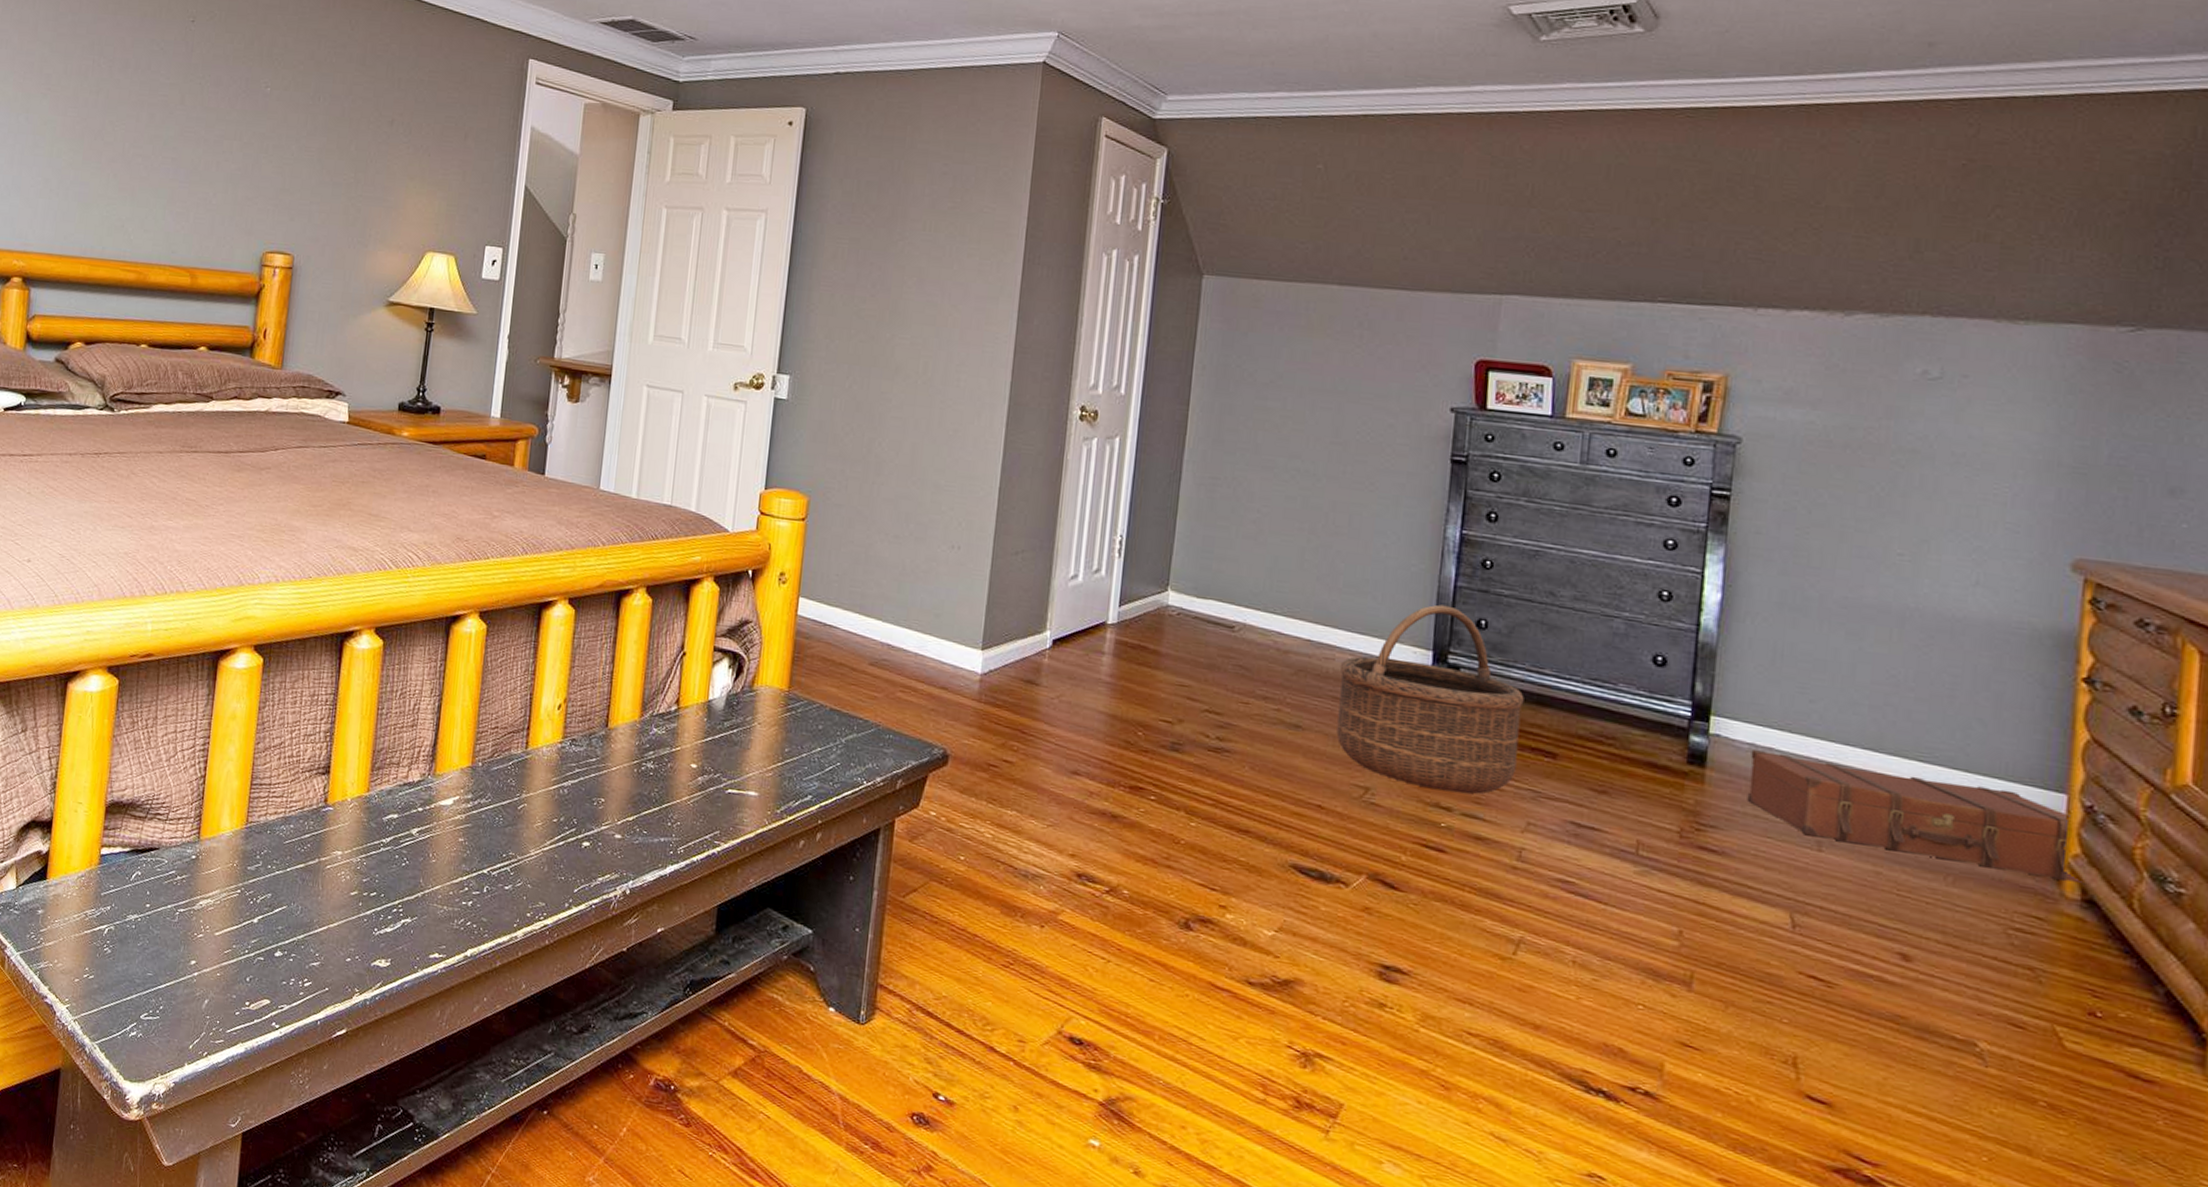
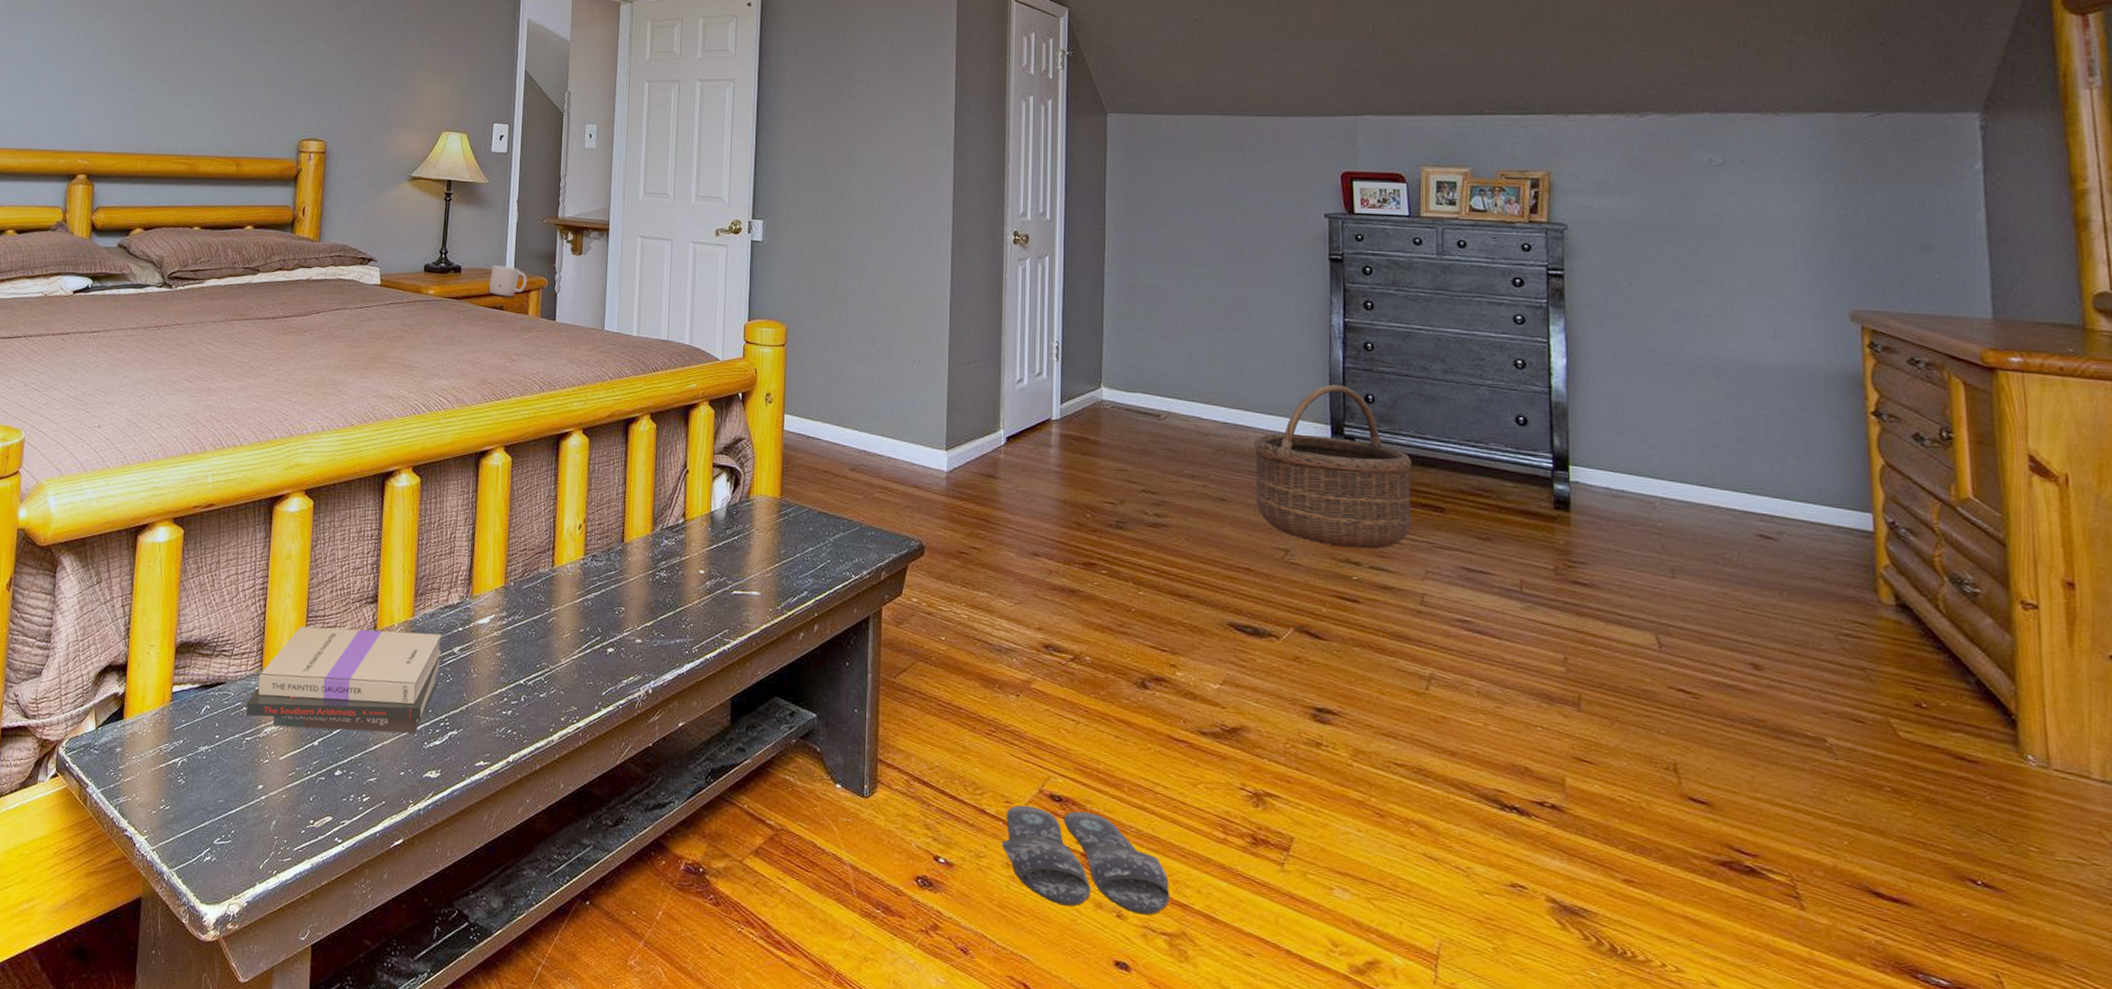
books: none [180,794,399,918] -> present [246,626,442,734]
mug: none [470,408,515,446] -> present [488,265,527,297]
slippers: none [1010,1045,1196,1175] -> present [1001,805,1170,915]
suitcase: present [1747,749,2086,885] -> none [1606,493,1898,592]

